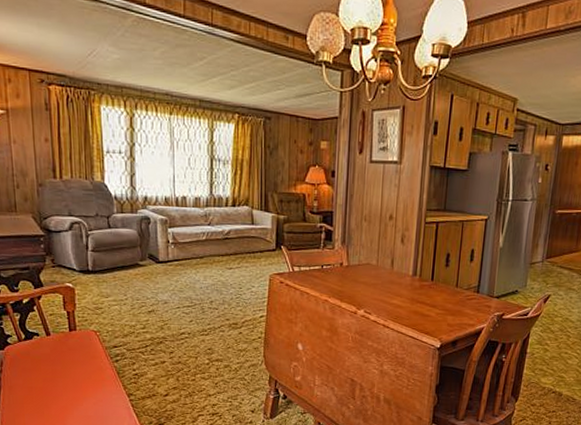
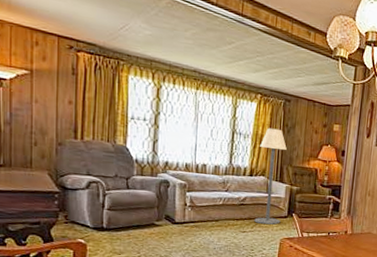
floor lamp: none [240,151,270,260] -> present [254,128,287,225]

